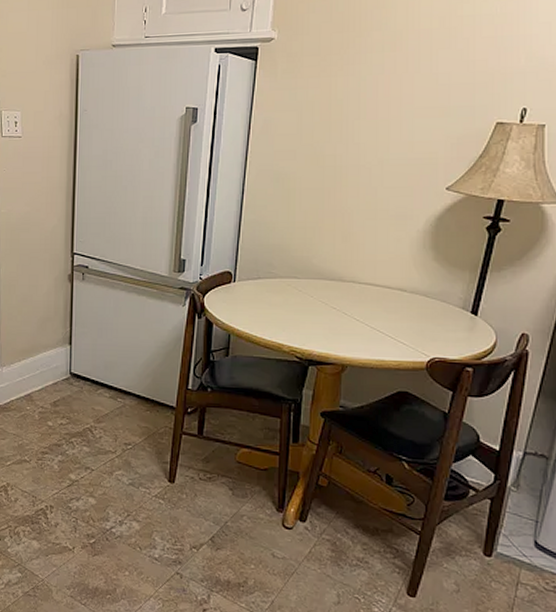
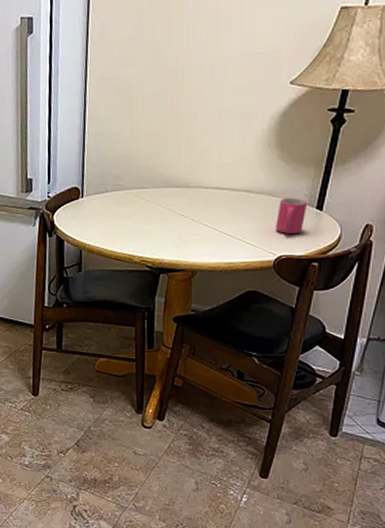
mug: none [430,299,462,337] -> present [276,197,308,235]

